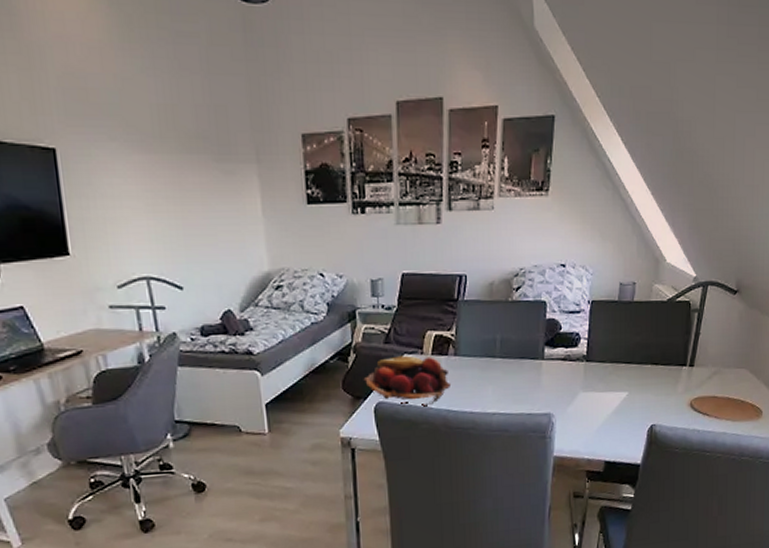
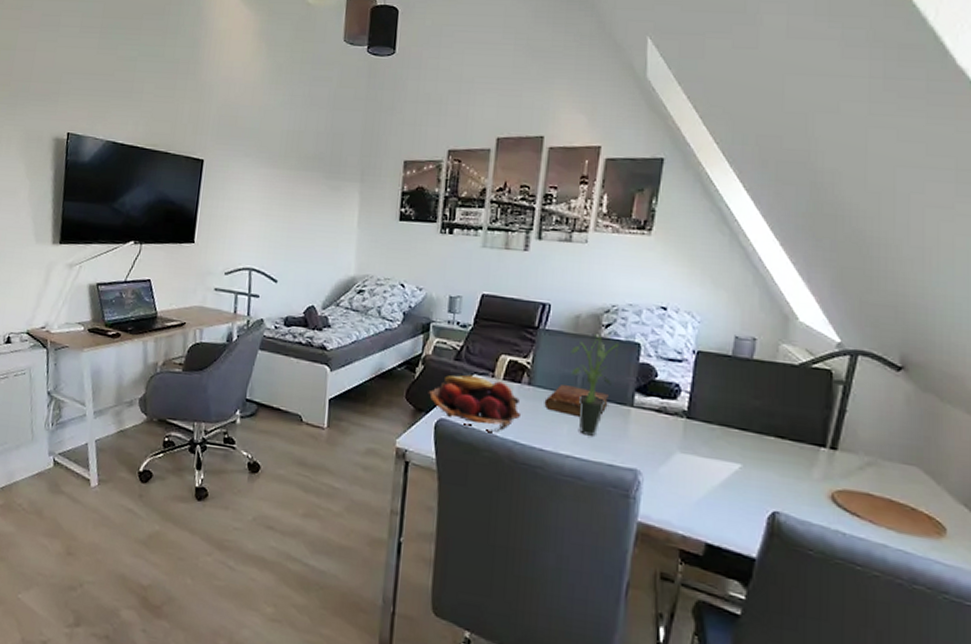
bible: none [470,350,523,378] -> present [544,385,609,418]
potted plant: none [488,298,529,392] -> present [571,334,620,436]

